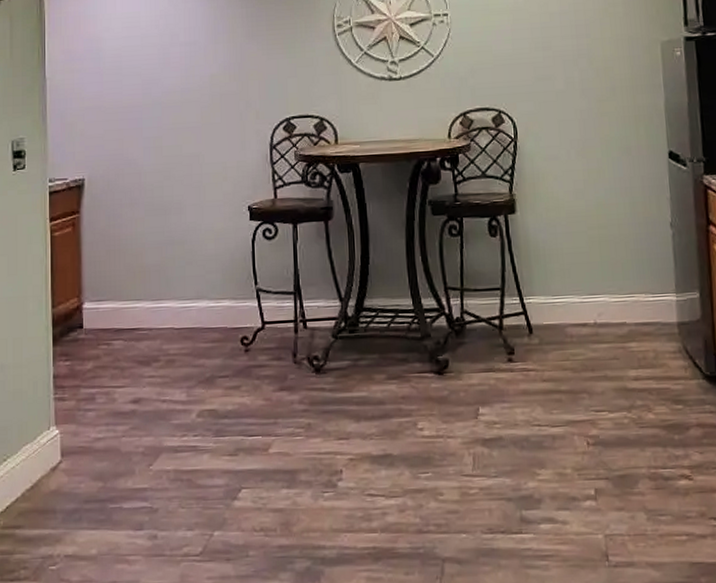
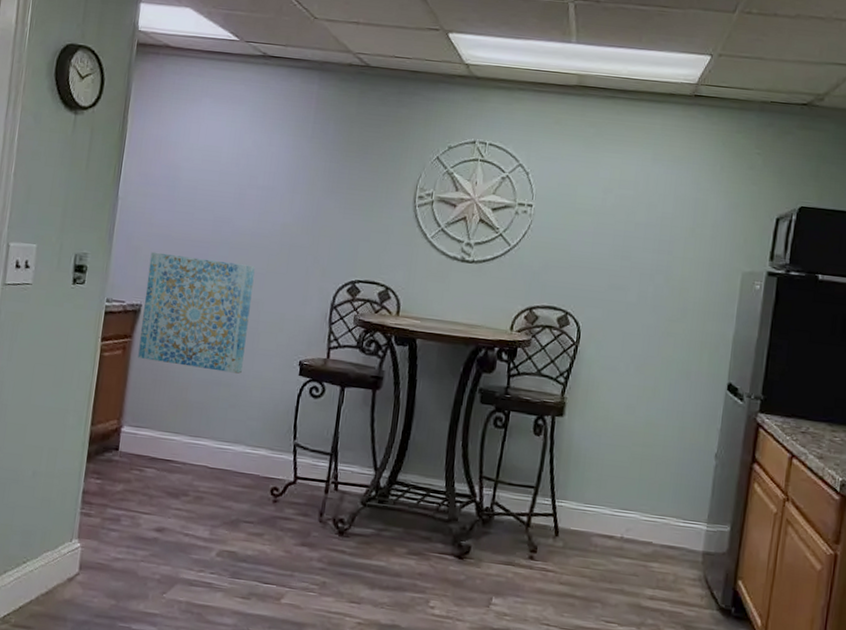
wall art: none [86,120,193,233] -> present [138,251,255,374]

